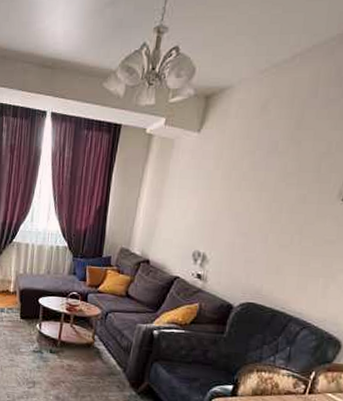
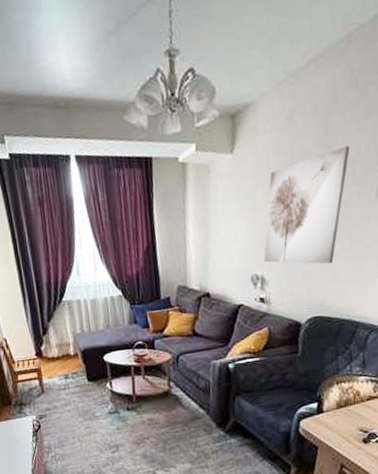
wall art: none [209,142,320,255] -> present [264,146,350,264]

